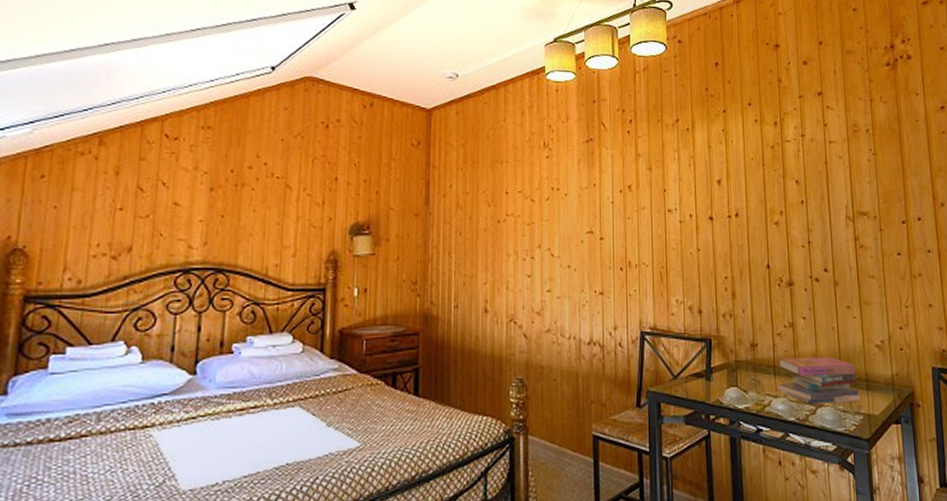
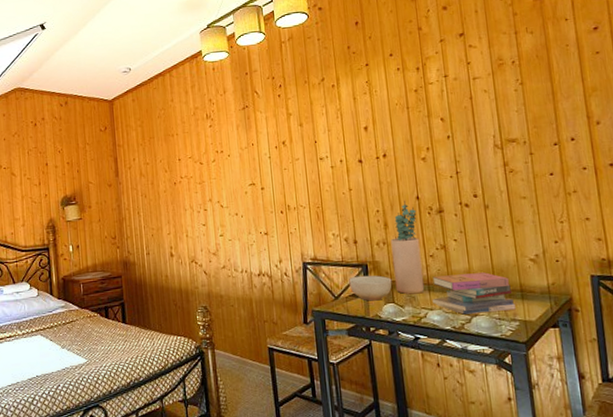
bowl: none [689,352,737,383] -> present [347,275,392,301]
vase: none [737,269,770,378] -> present [390,201,425,295]

